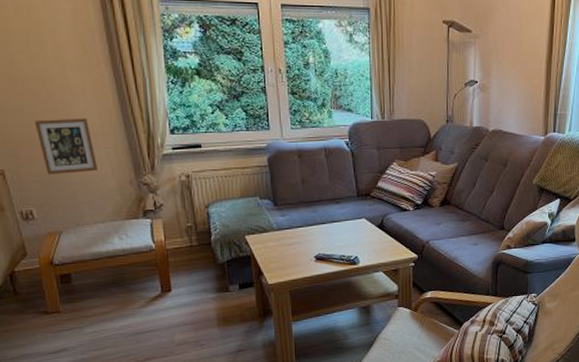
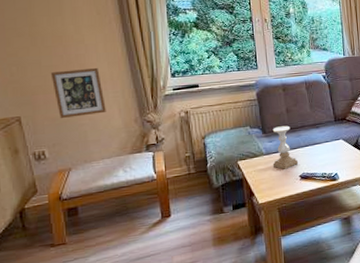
candle holder: none [284,198,314,248] -> present [272,125,299,170]

